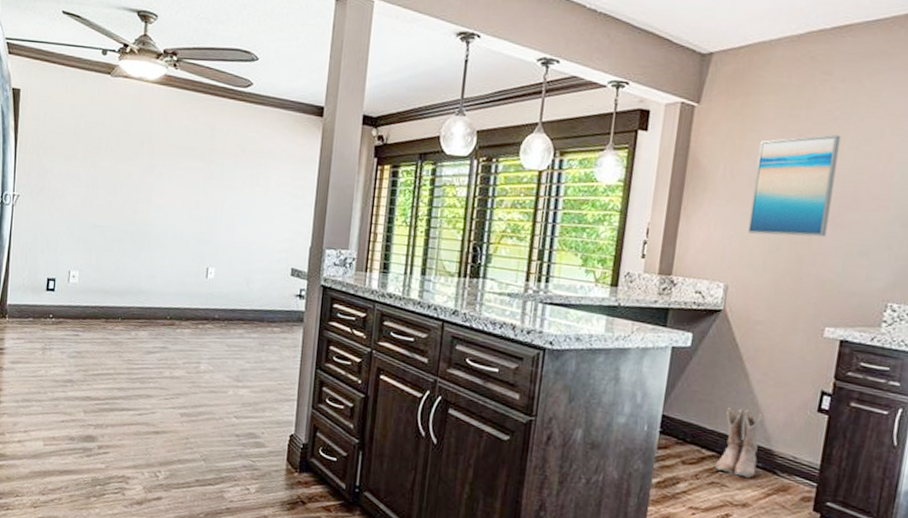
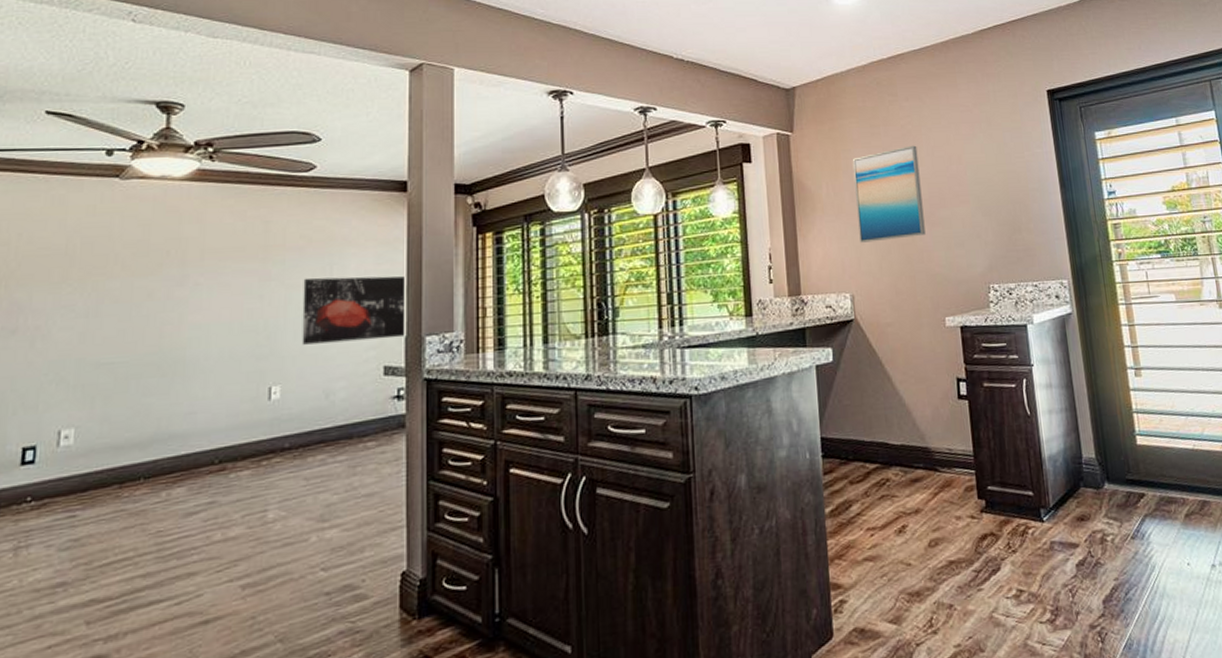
wall art: none [232,182,314,247] -> present [302,276,404,345]
boots: present [715,407,764,478] -> none [879,412,919,483]

